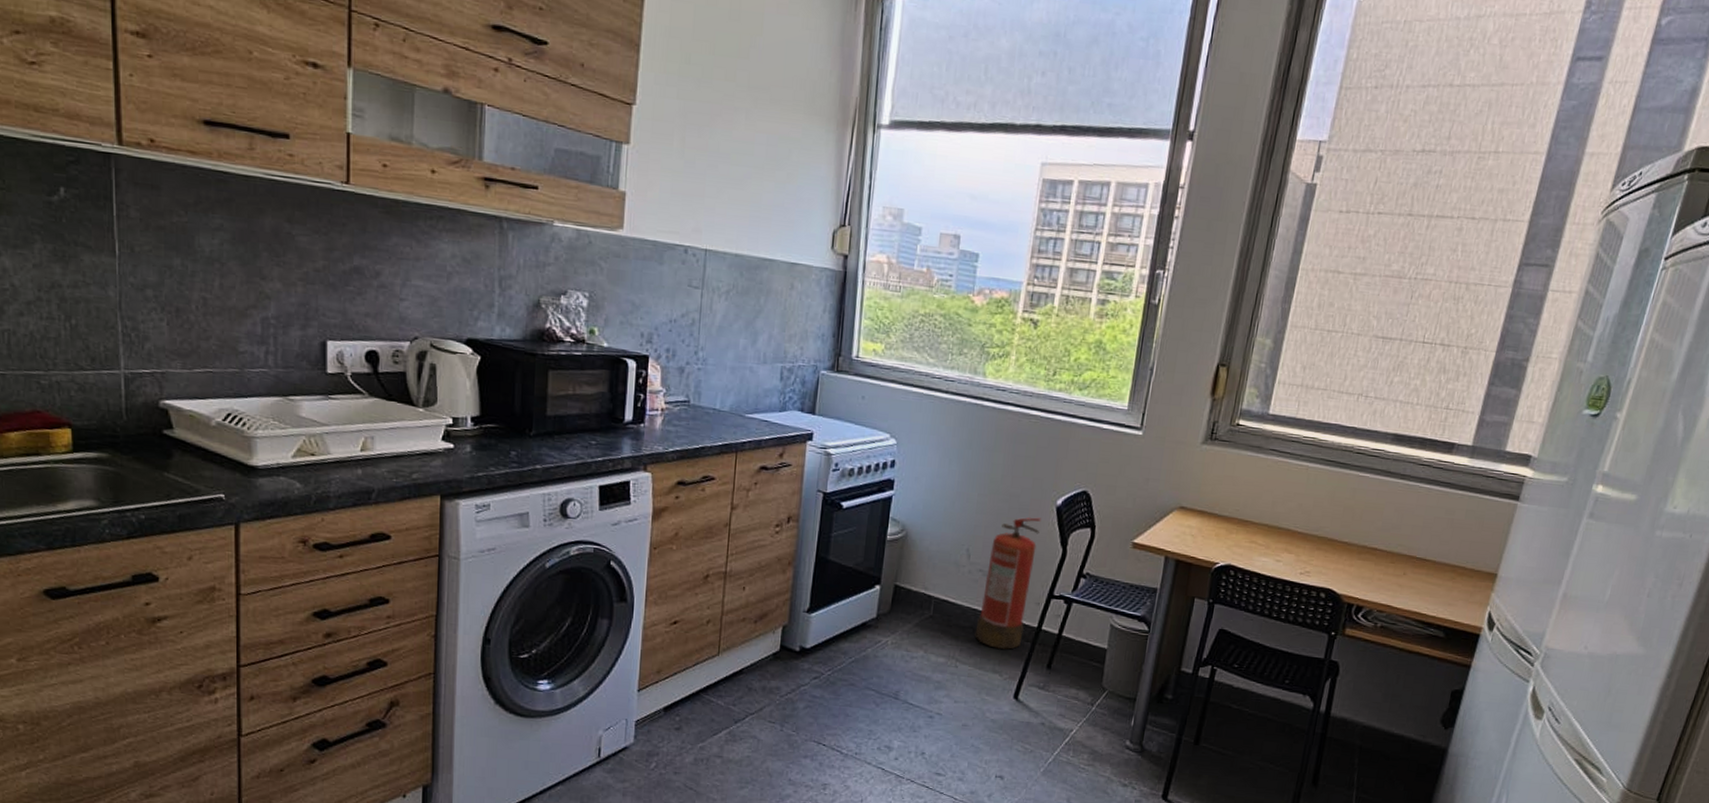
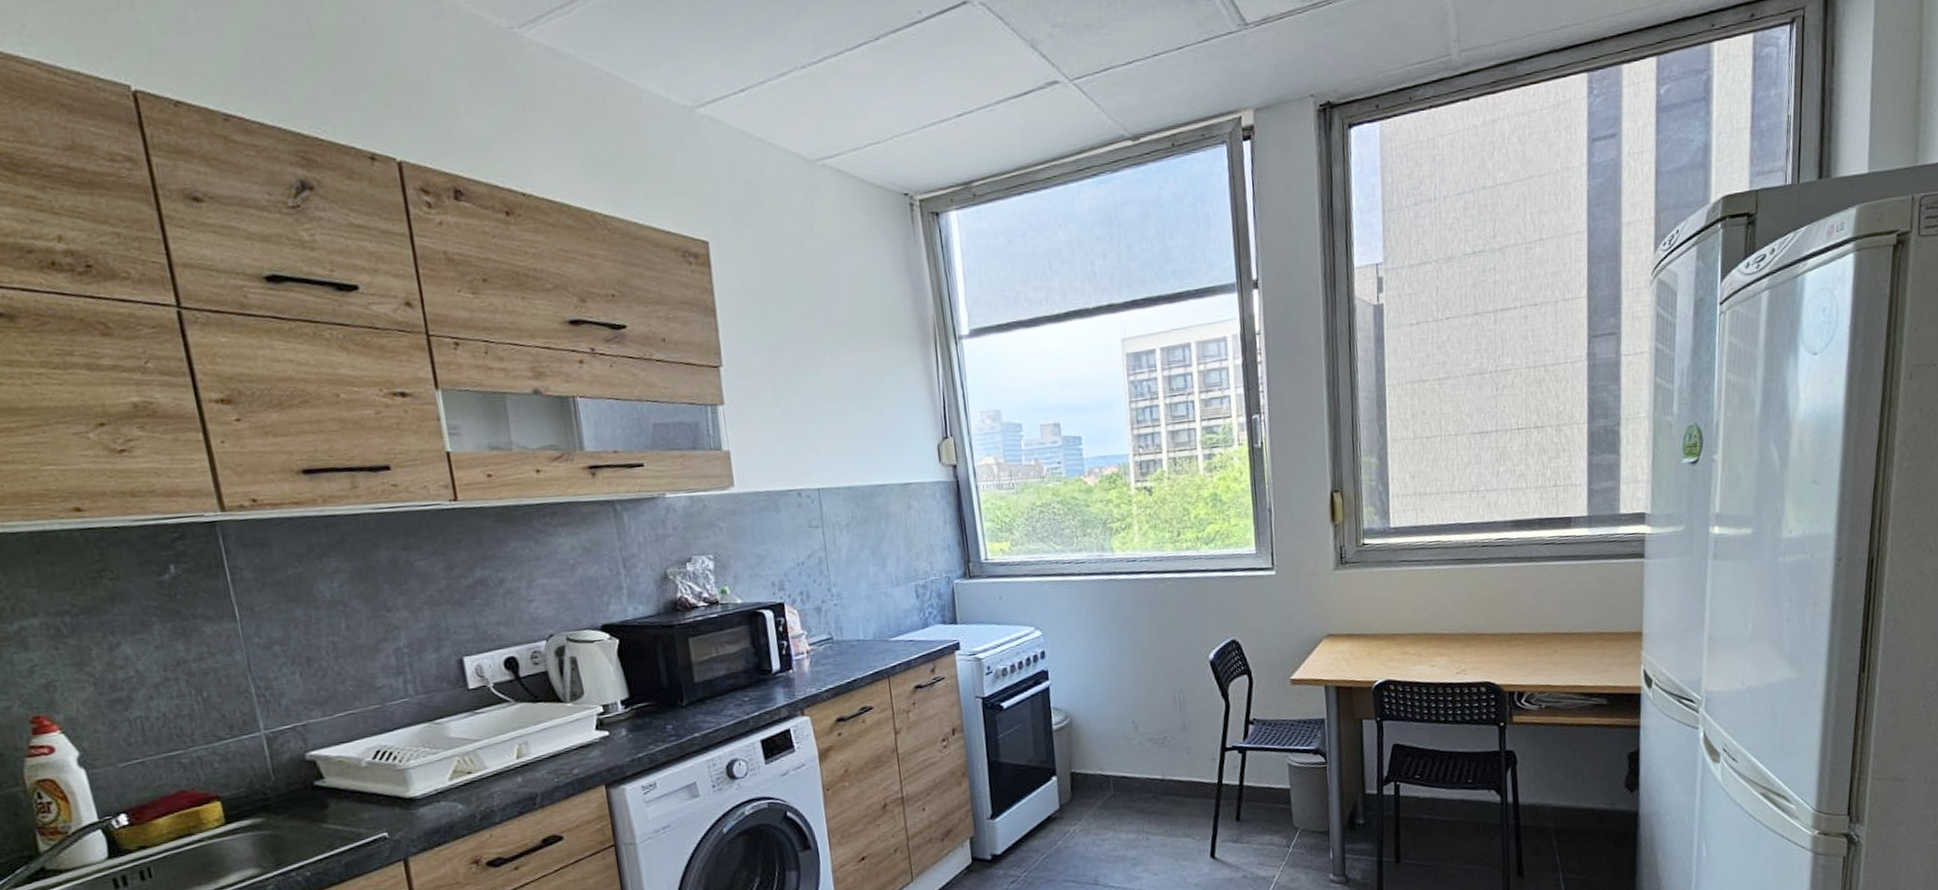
fire extinguisher: present [975,517,1041,650] -> none [1155,675,1206,813]

